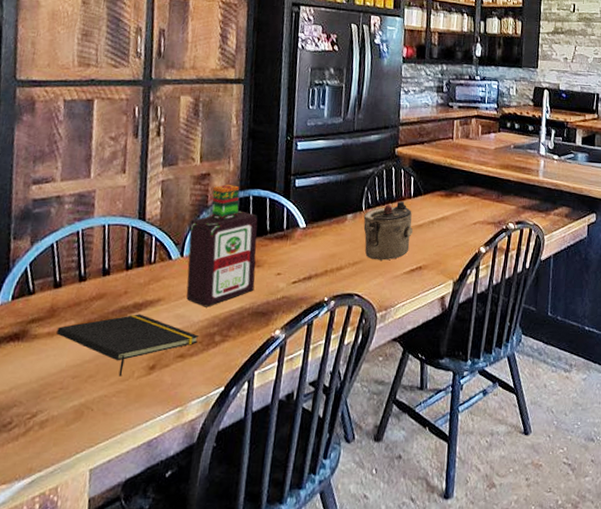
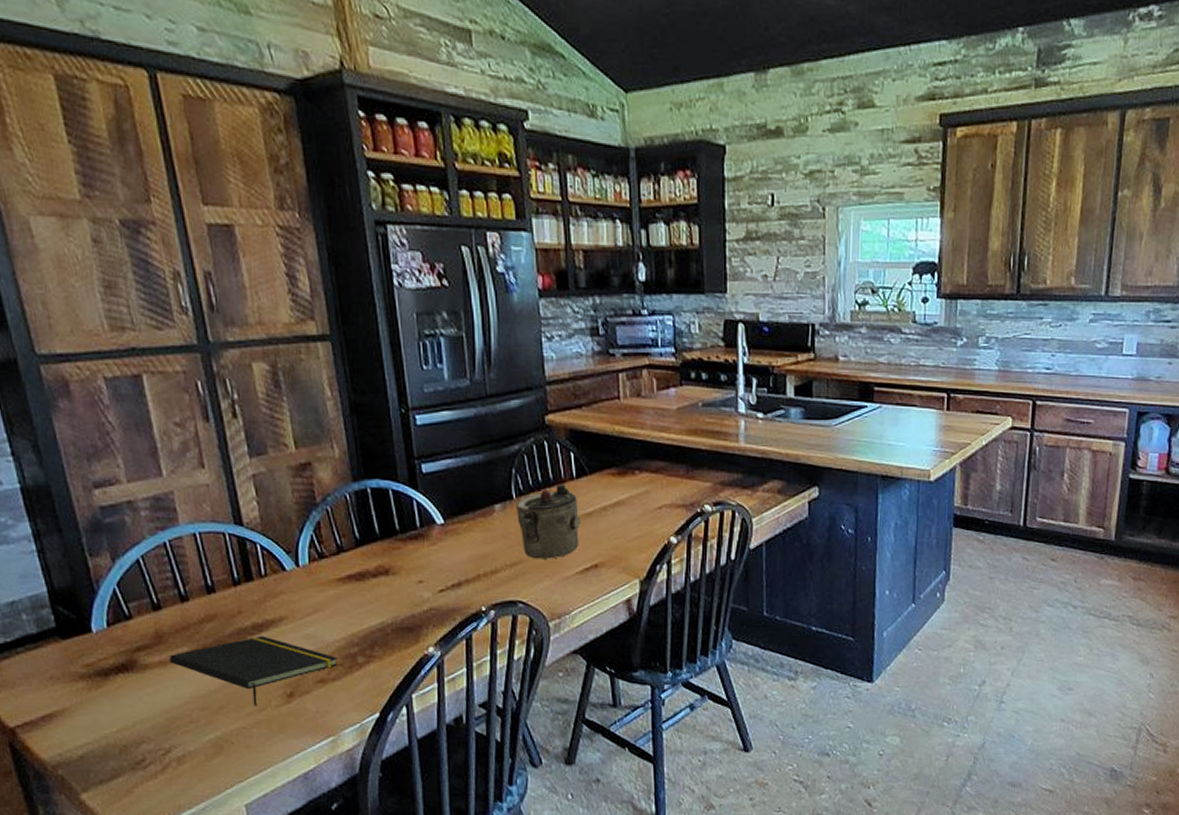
bottle: present [186,185,258,307] -> none [298,475,394,625]

